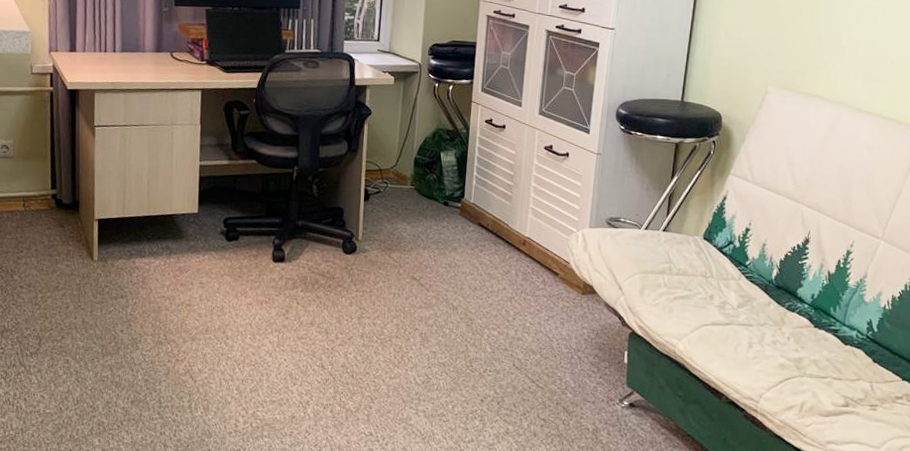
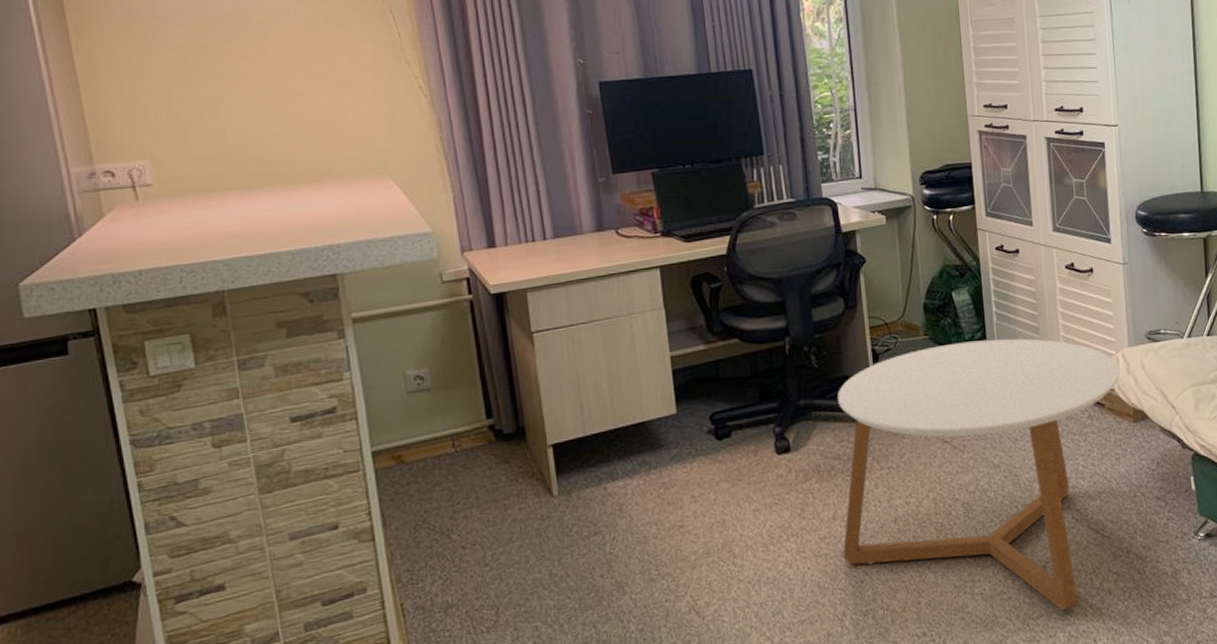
coffee table: none [314,196,578,441] -> present [838,338,1120,610]

